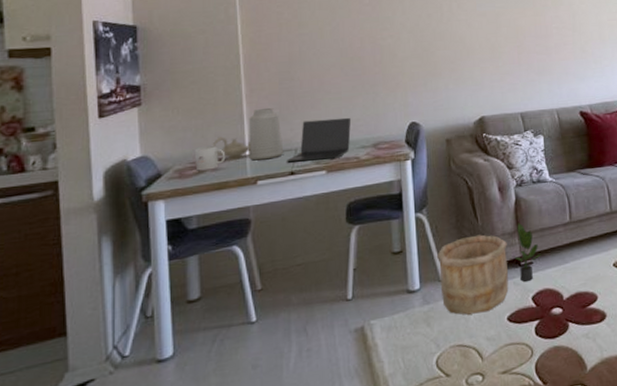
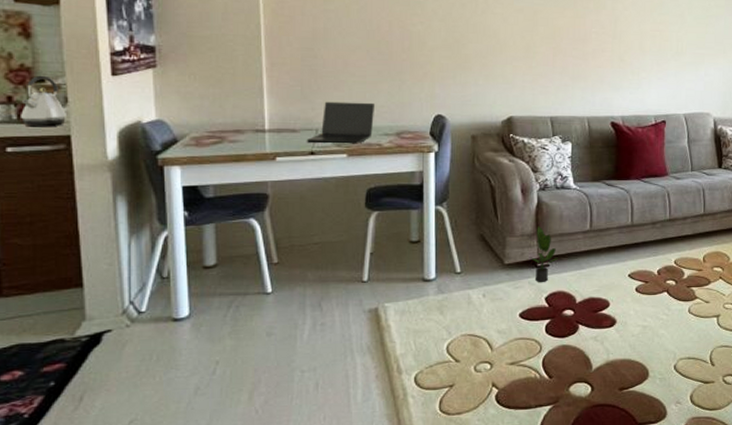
kettle: none [11,124,56,177] -> present [21,75,68,127]
mug: present [194,145,226,171] -> none [211,116,244,141]
teapot: present [213,136,250,162] -> none [231,108,270,135]
vase: present [248,108,284,161] -> none [268,84,305,137]
wooden bucket: present [436,234,509,315] -> none [453,233,525,307]

